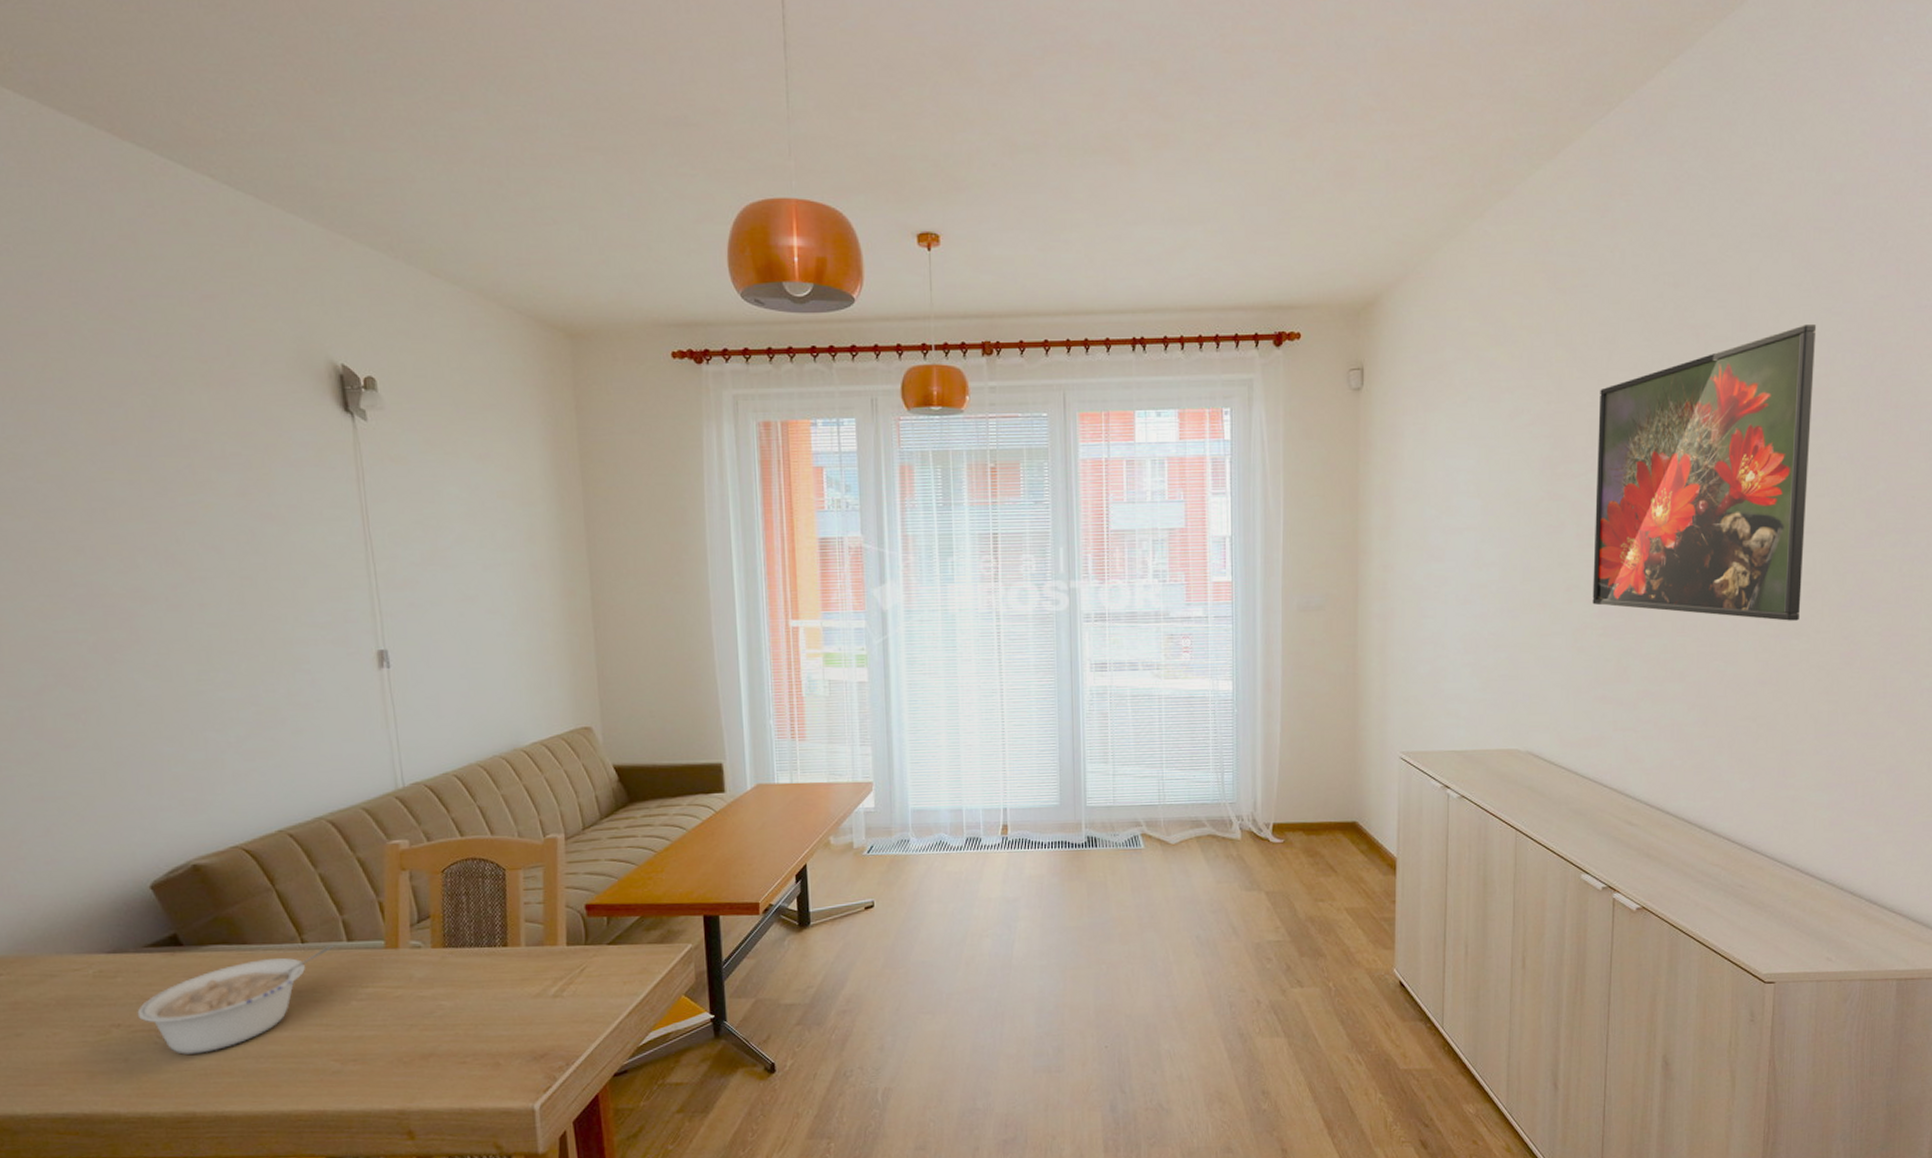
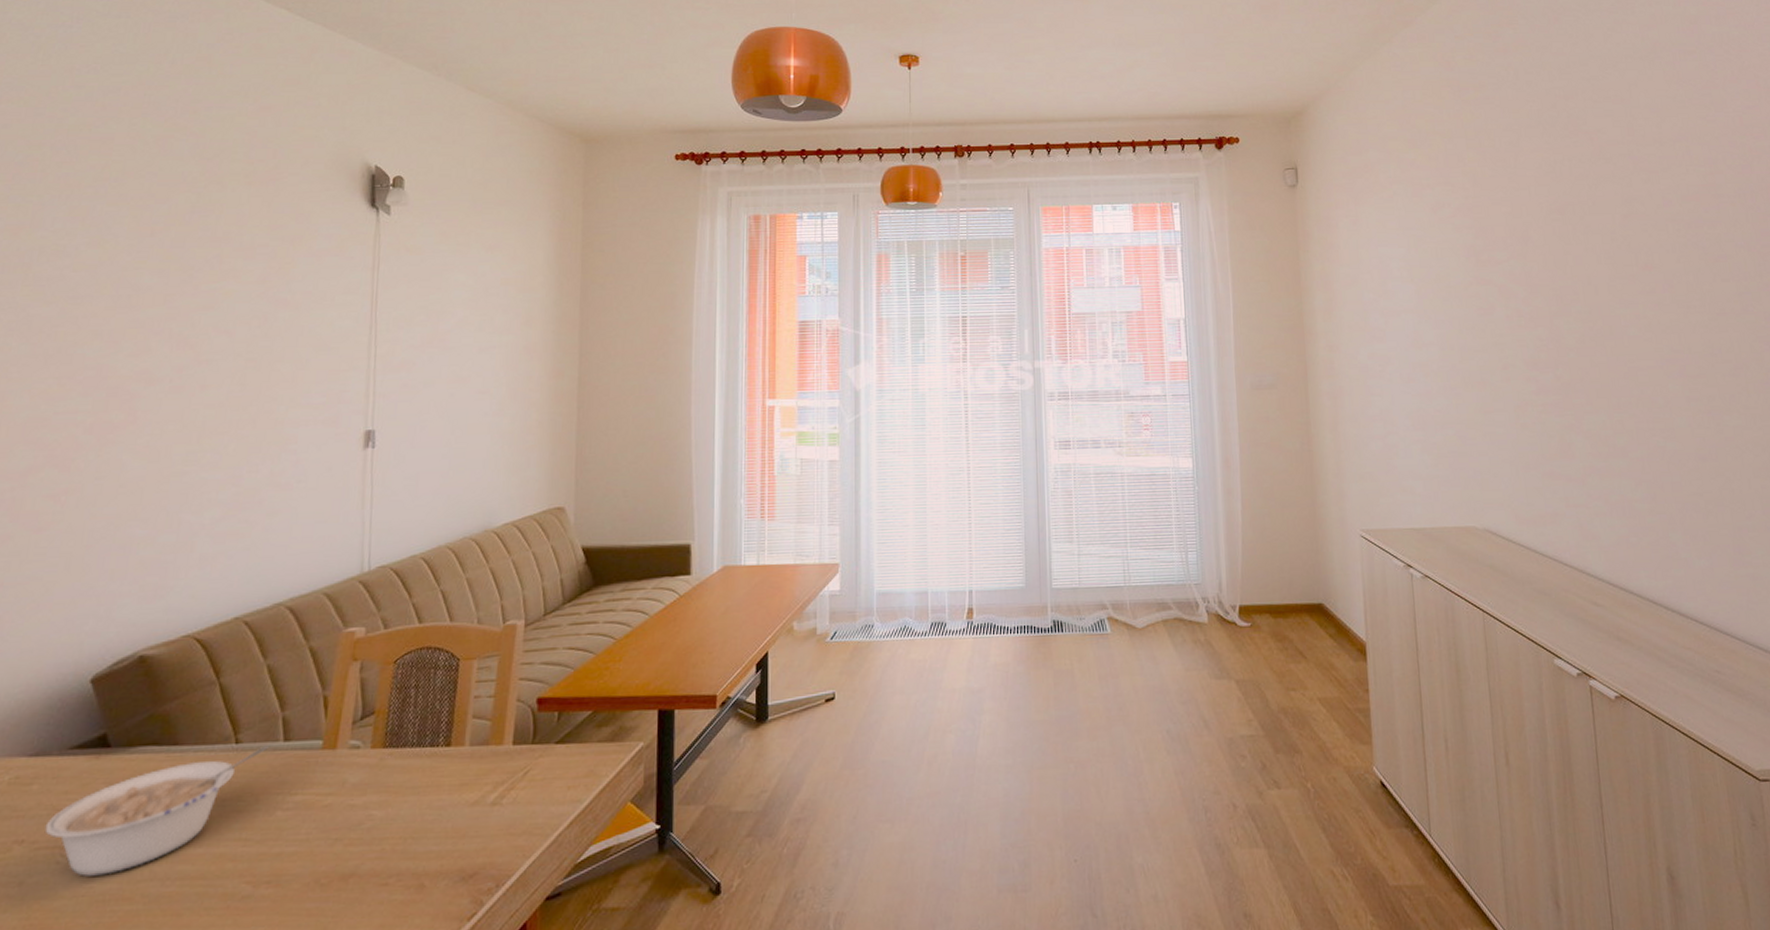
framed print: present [1592,323,1817,621] -> none [1511,129,1727,398]

